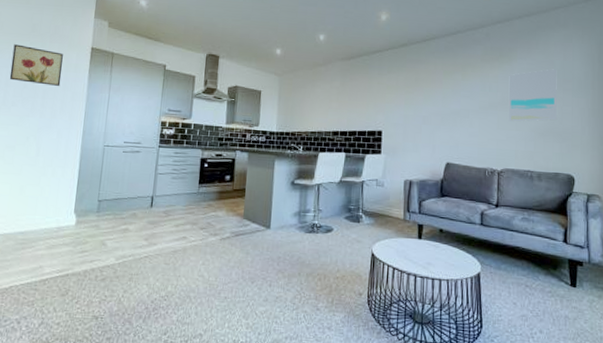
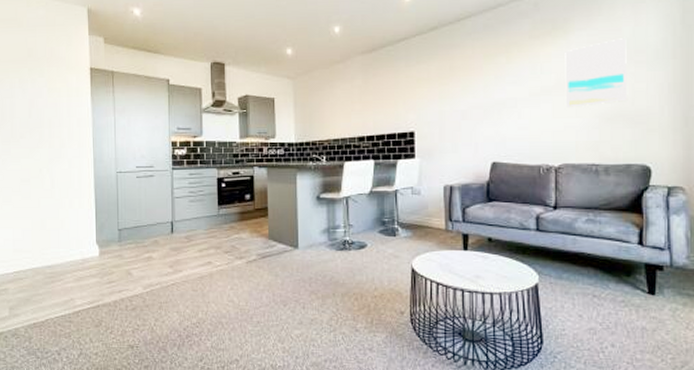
wall art: present [9,44,63,86] -> none [13,72,64,113]

